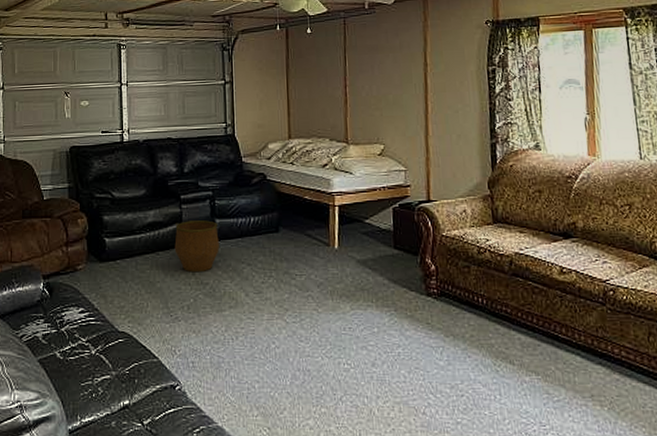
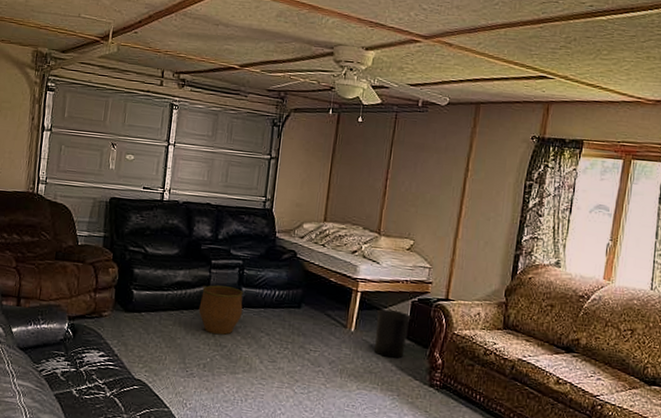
waste bin: none [359,219,396,271] -> present [374,309,412,358]

